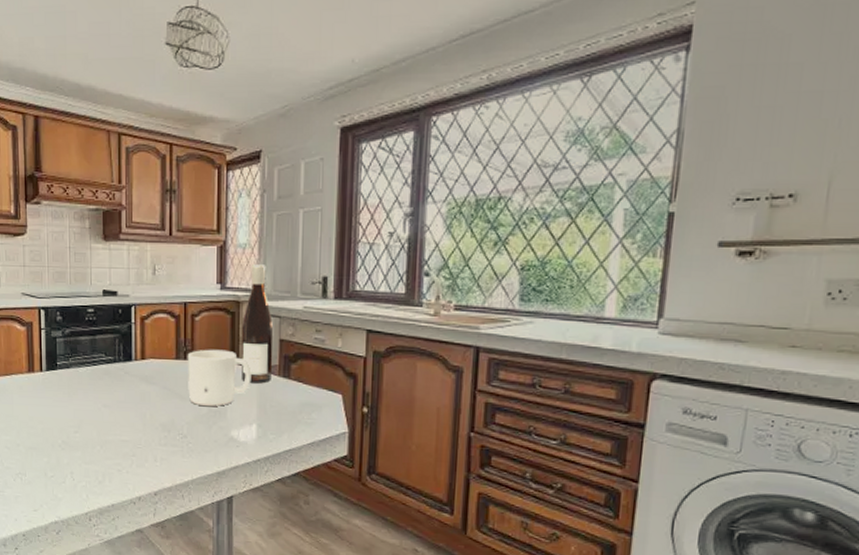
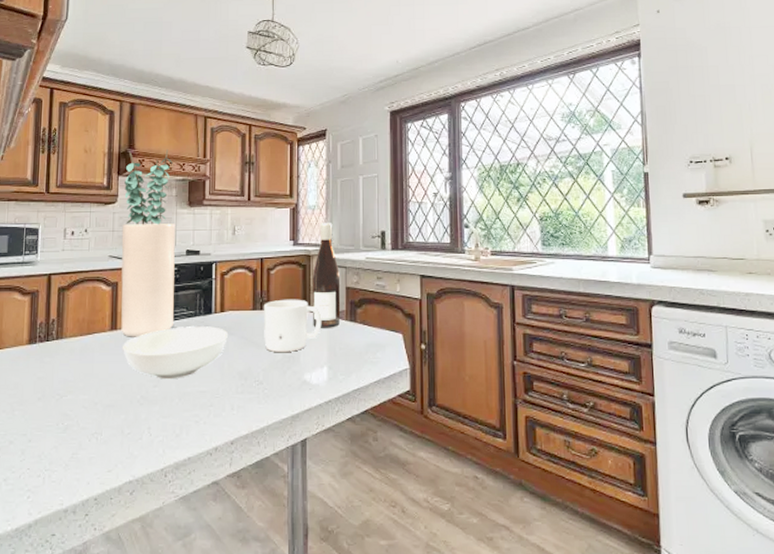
vase: none [33,173,93,381] -> present [120,149,175,337]
bowl: none [40,373,151,426] -> present [122,326,229,380]

